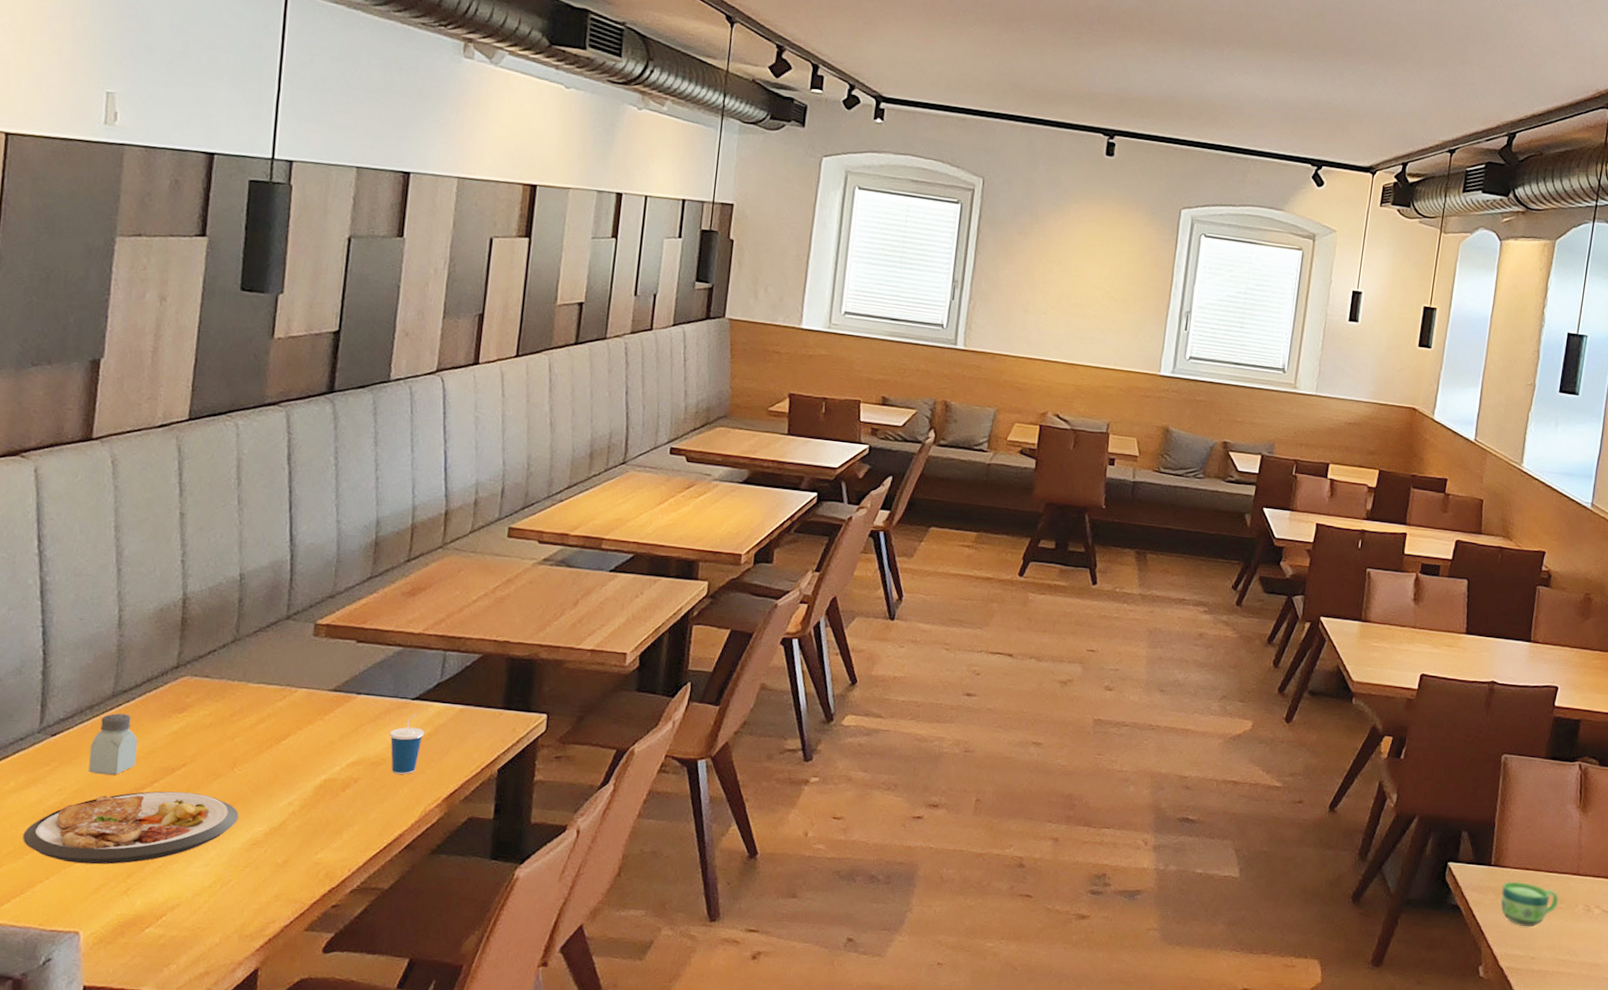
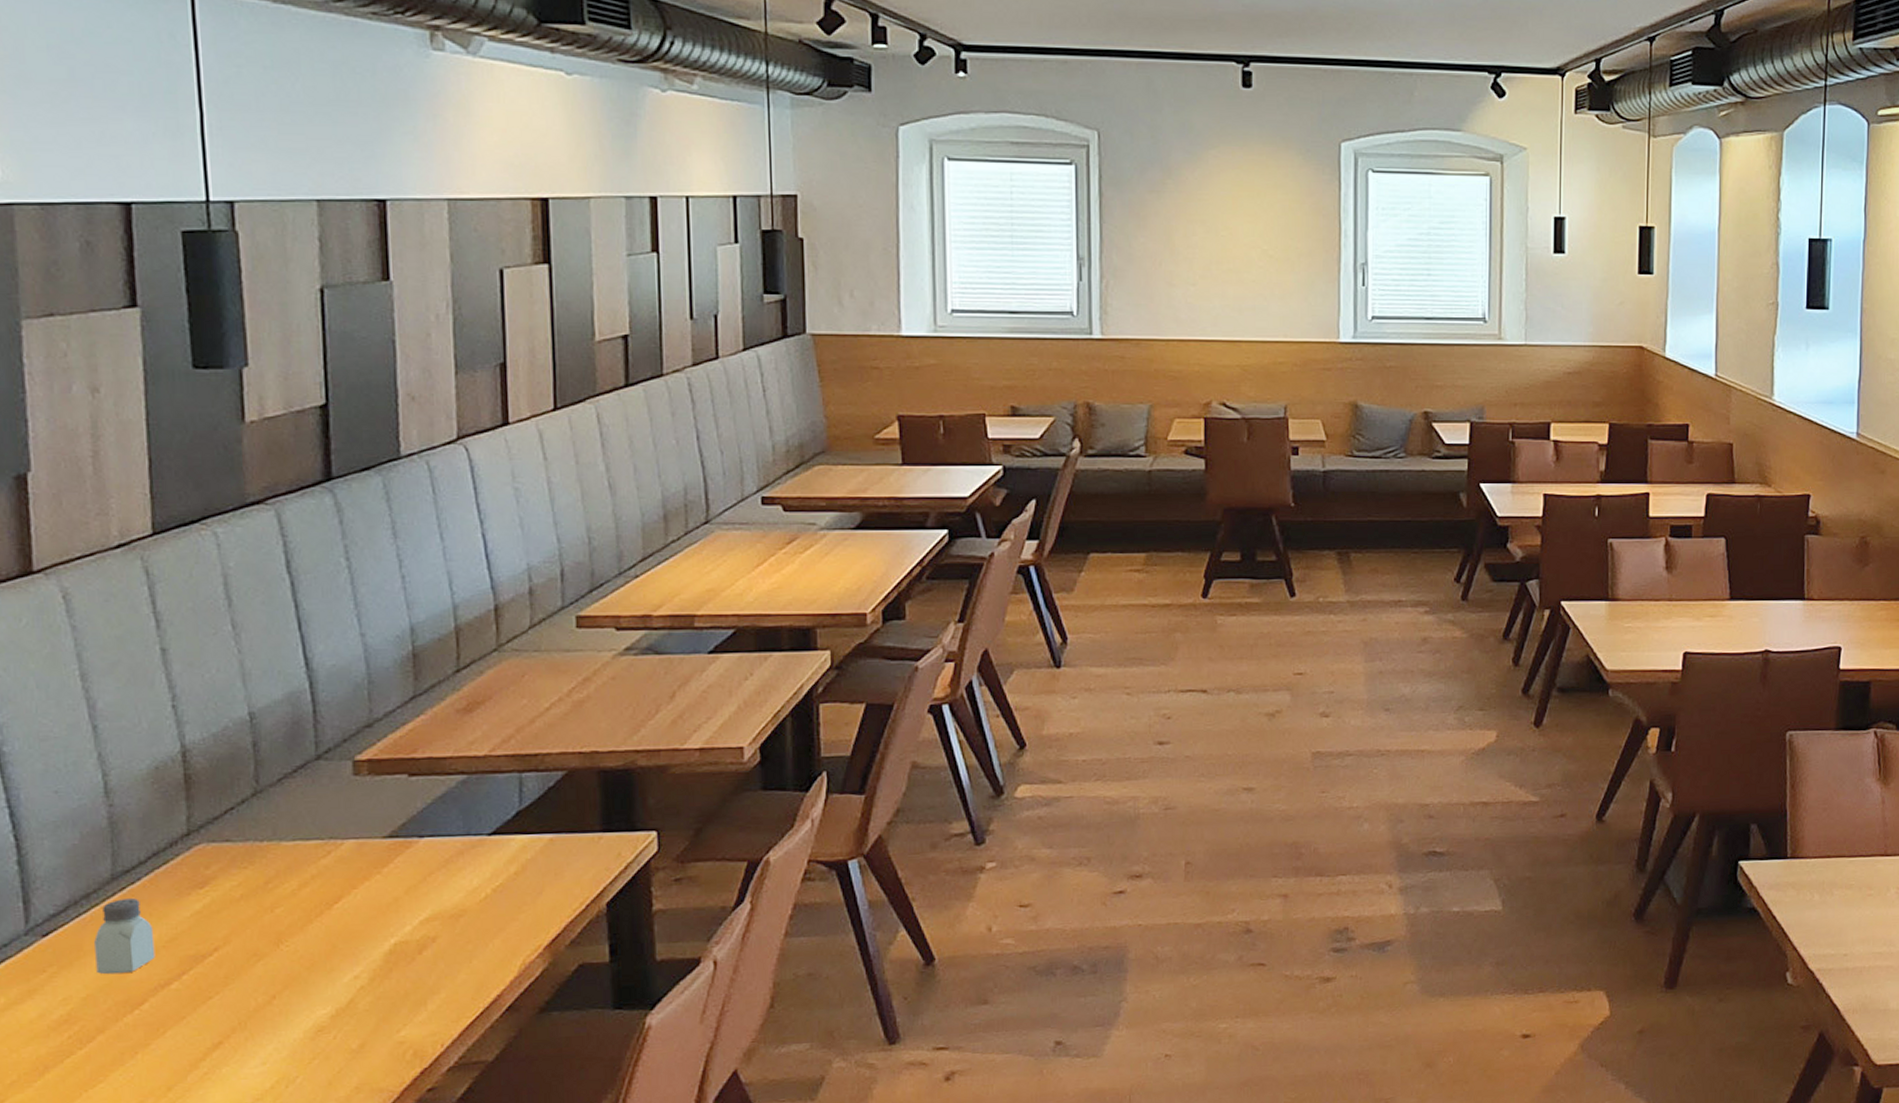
plate: present [23,791,239,865] -> none [27,980,295,1084]
cup: present [390,713,425,775] -> none [467,850,510,925]
cup: present [1500,881,1559,928] -> none [1802,872,1868,922]

